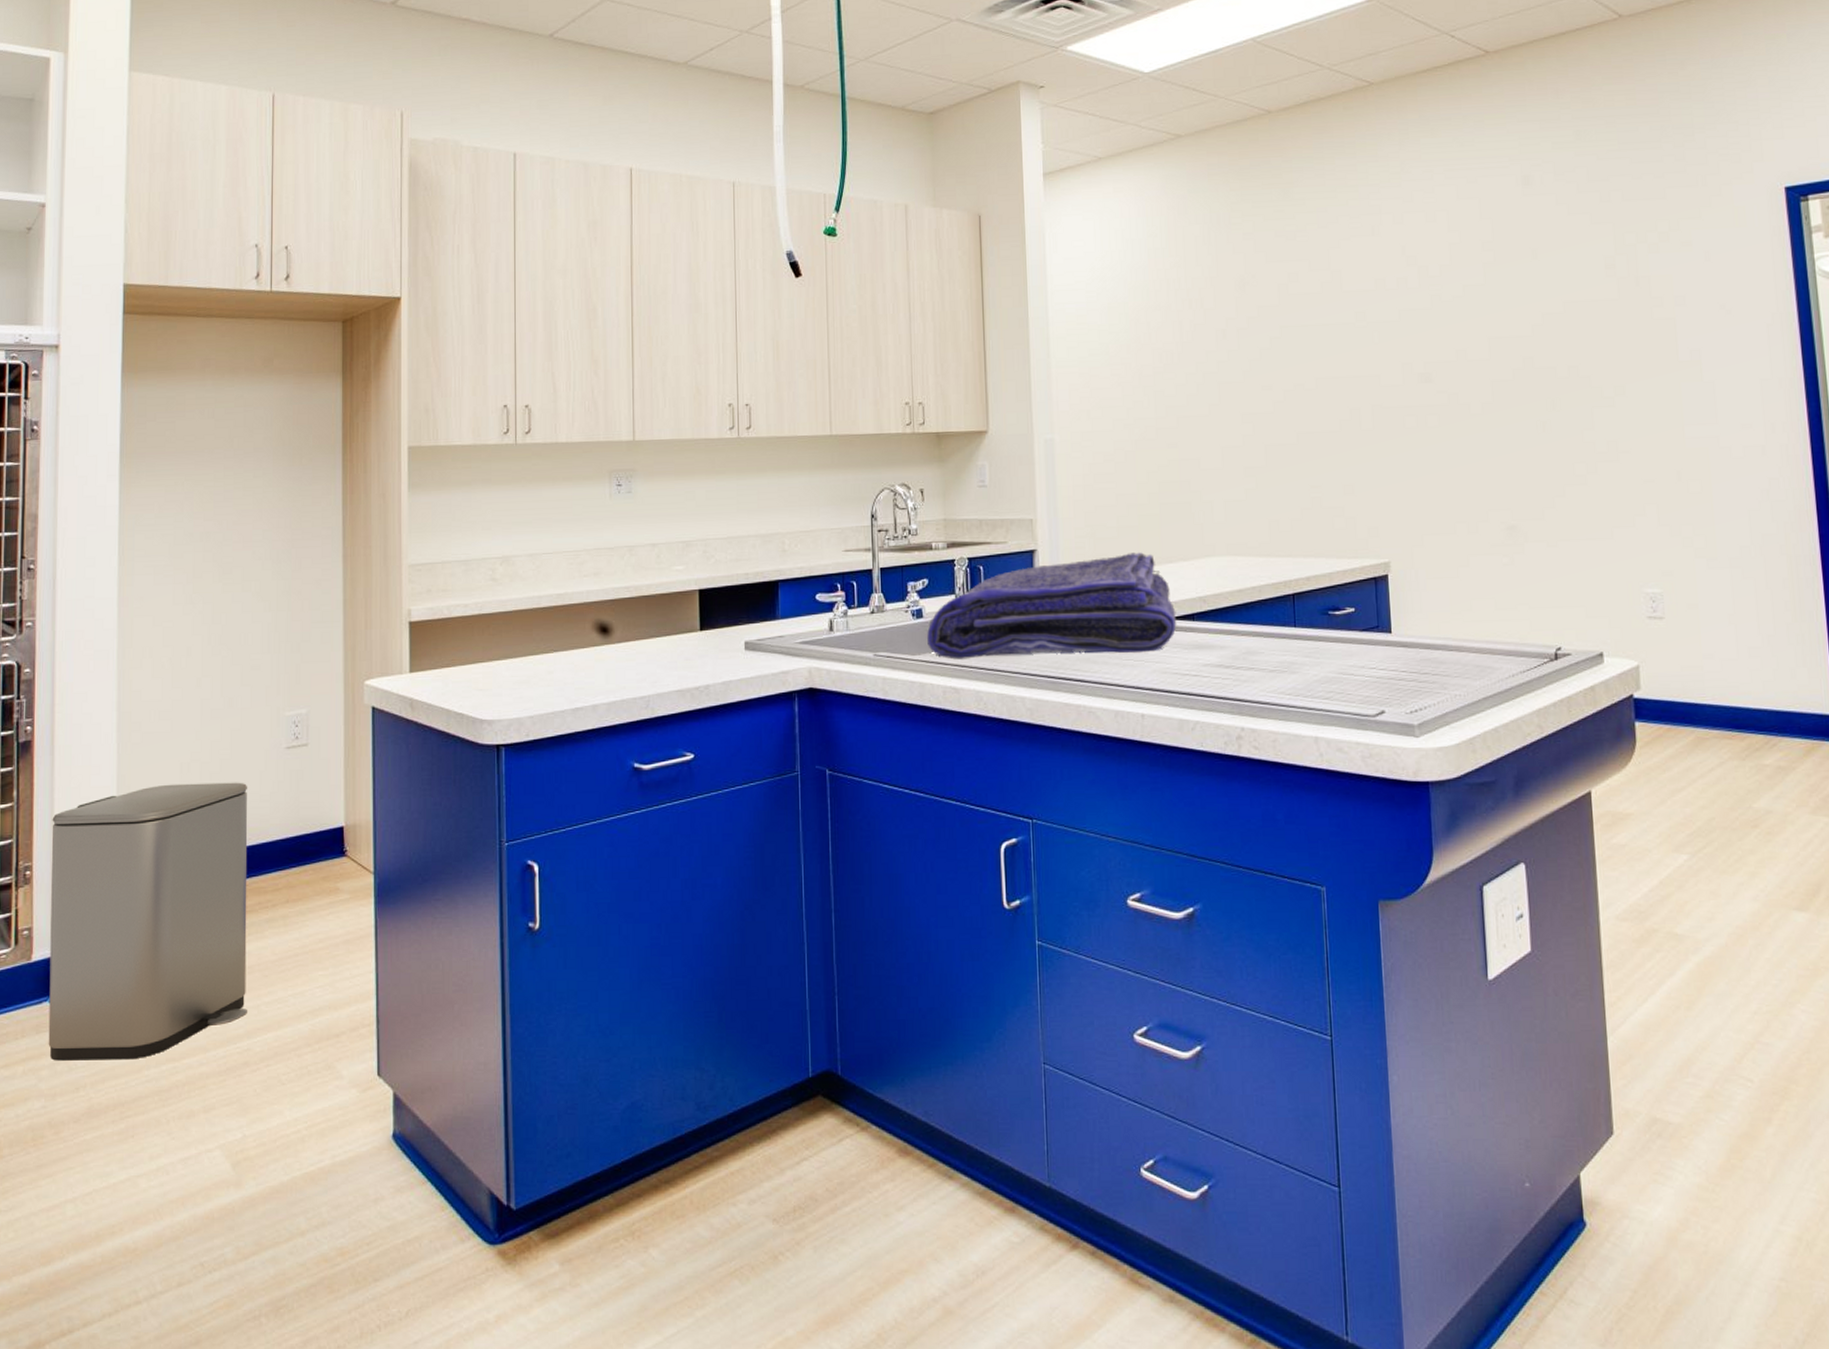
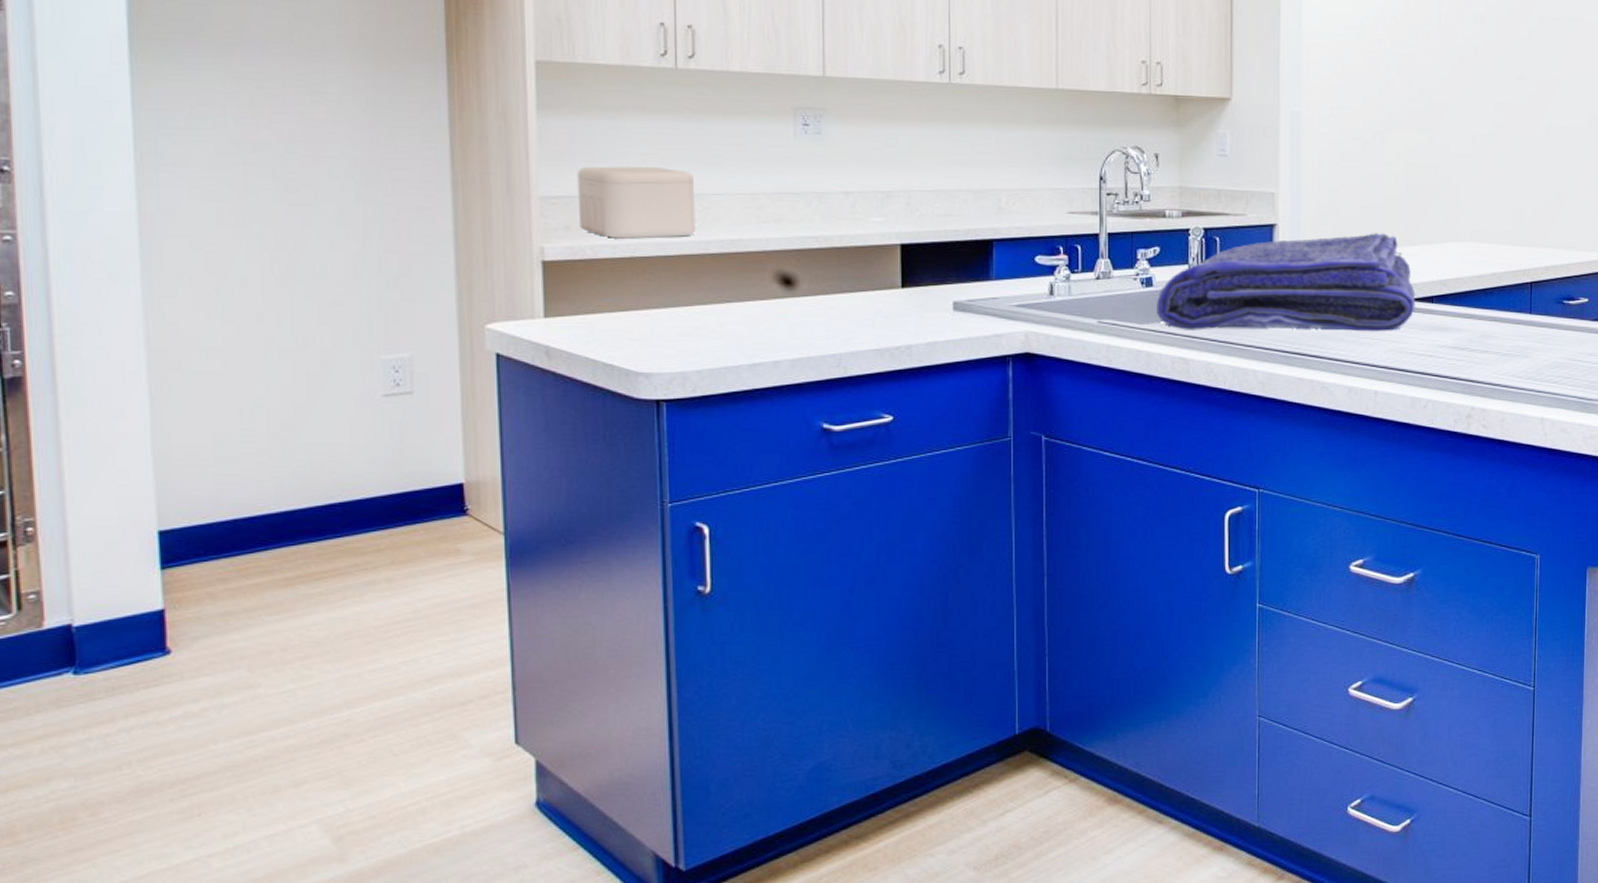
pedal bin: present [48,782,248,1061] -> none [60,432,345,737]
storage box: none [438,532,530,598] -> present [577,166,696,239]

